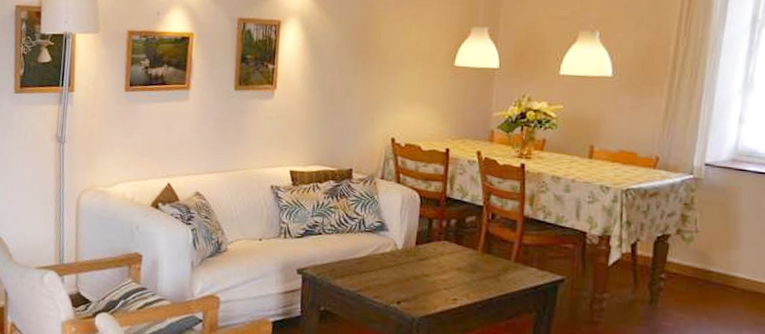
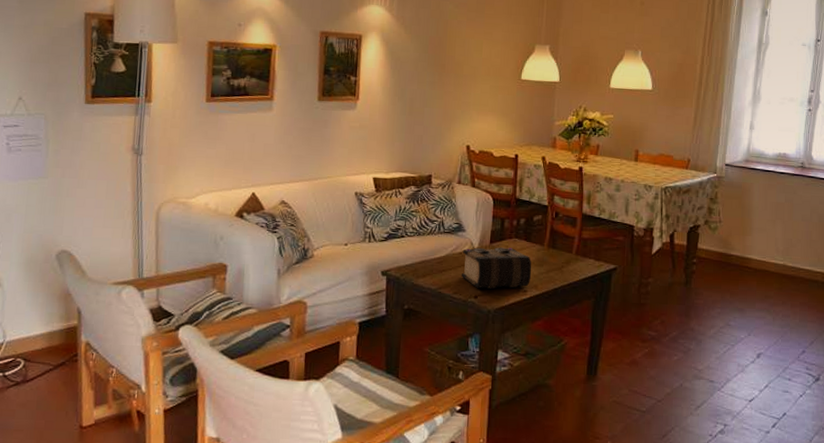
book: none [382,249,463,295] -> present [461,247,532,289]

